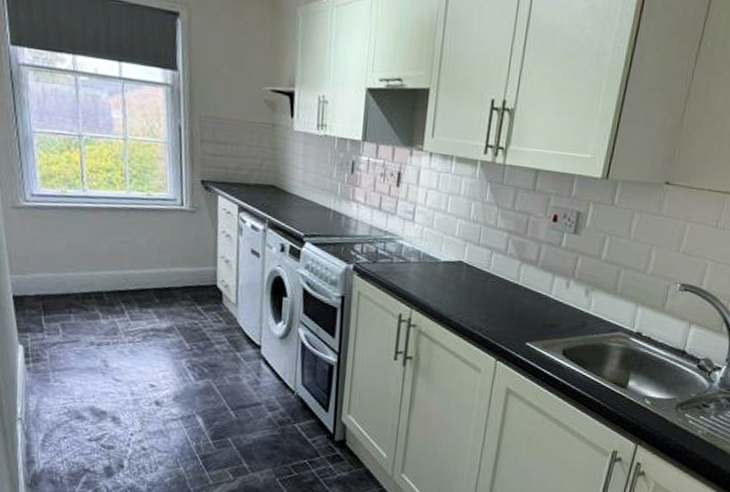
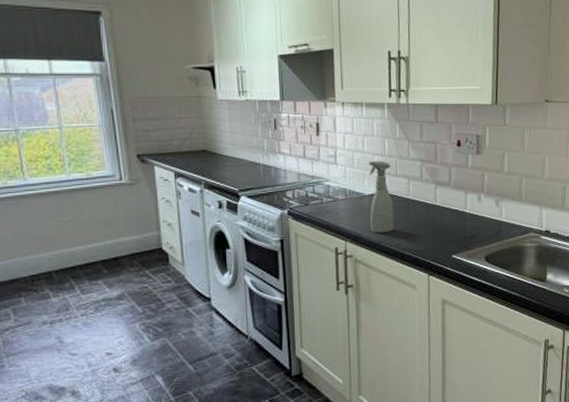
spray bottle: none [441,223,474,307] -> present [368,160,394,233]

